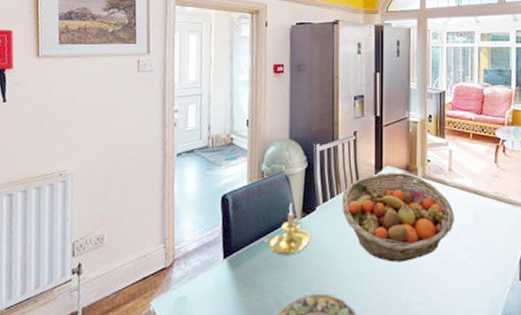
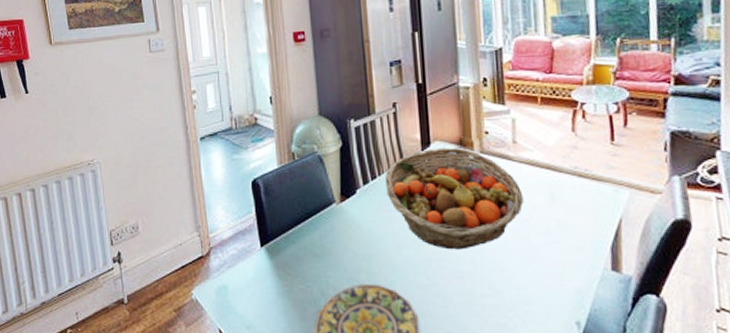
candle holder: present [264,203,310,255] -> none [302,186,353,243]

